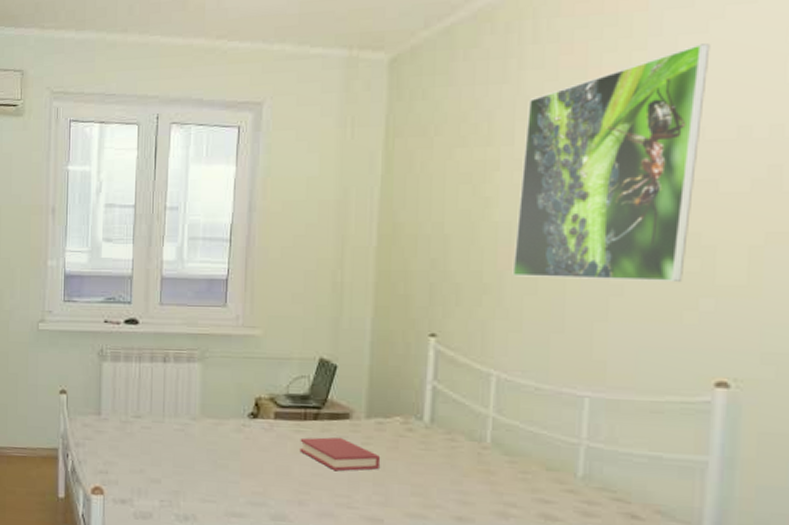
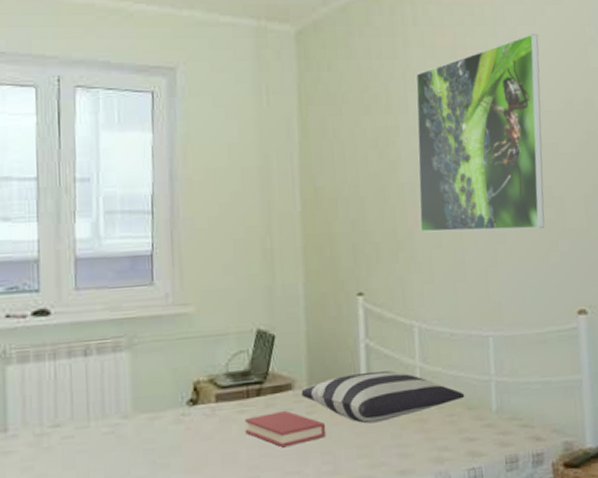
pillow: none [357,414,545,466] -> present [299,371,465,424]

